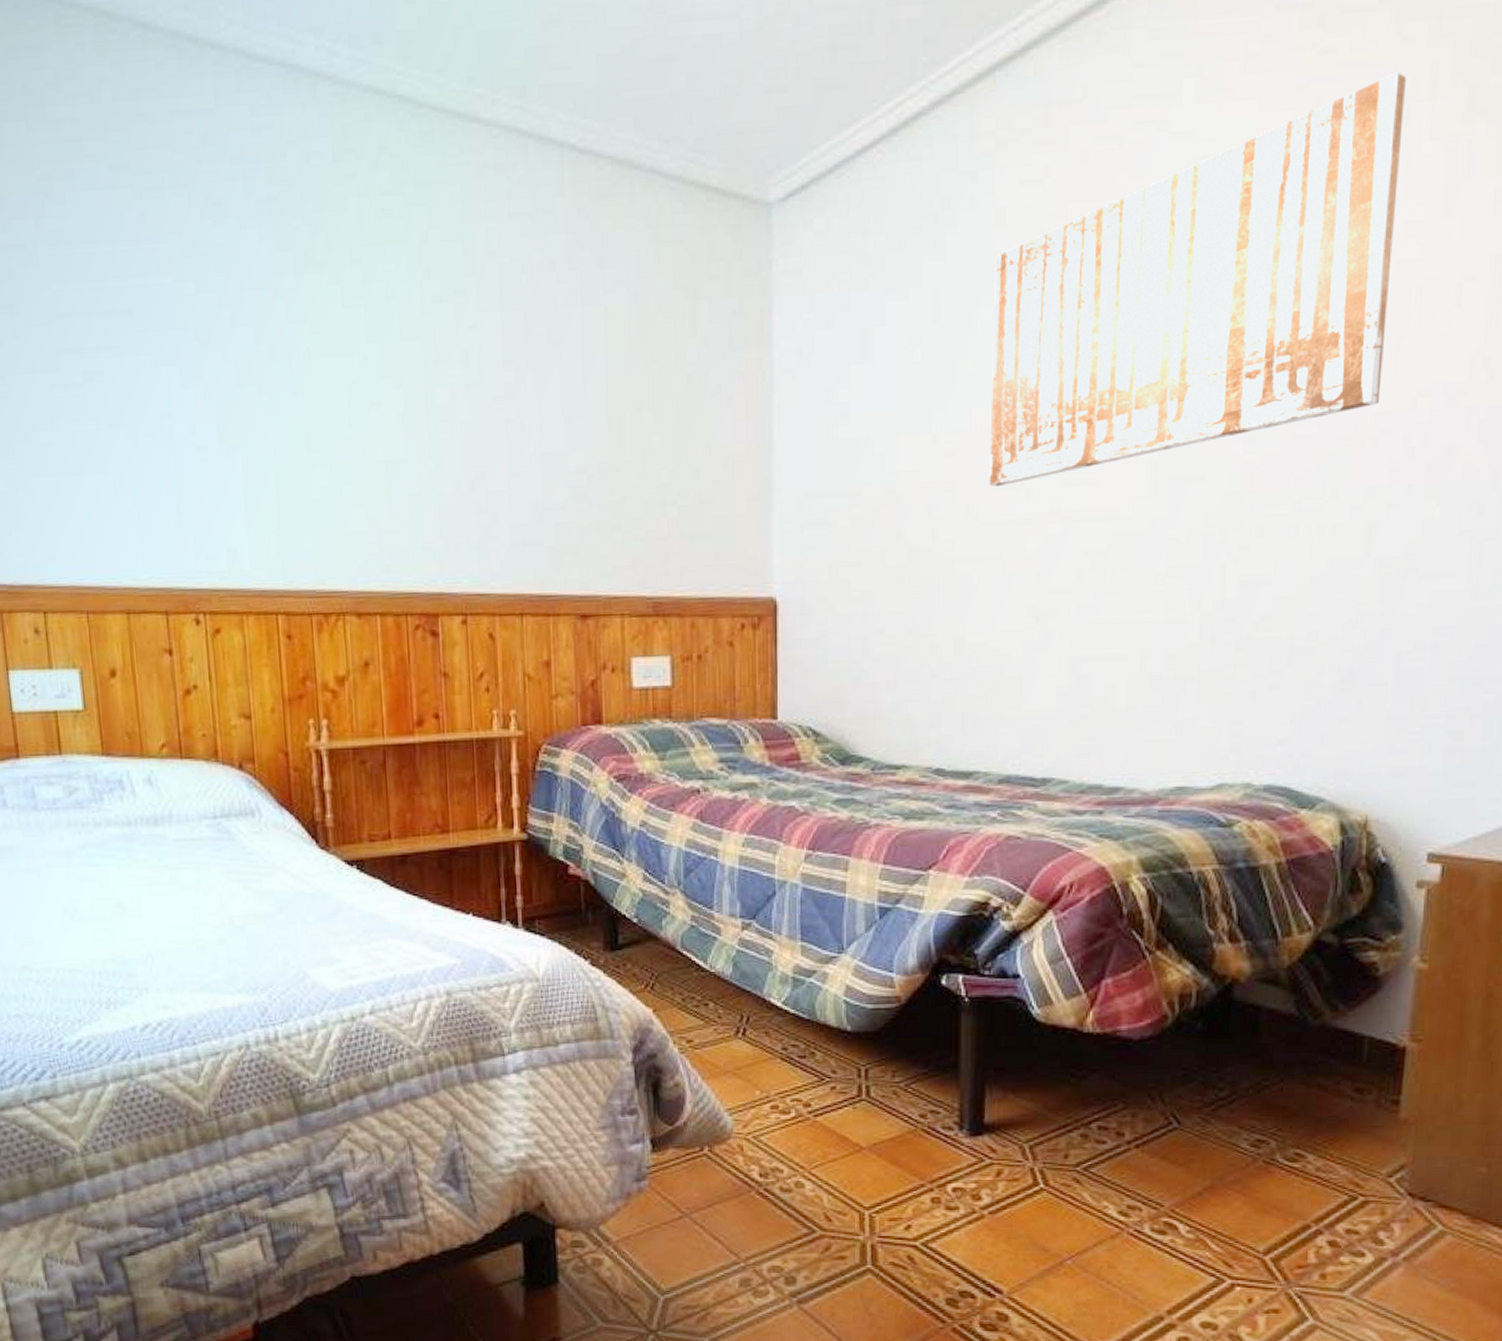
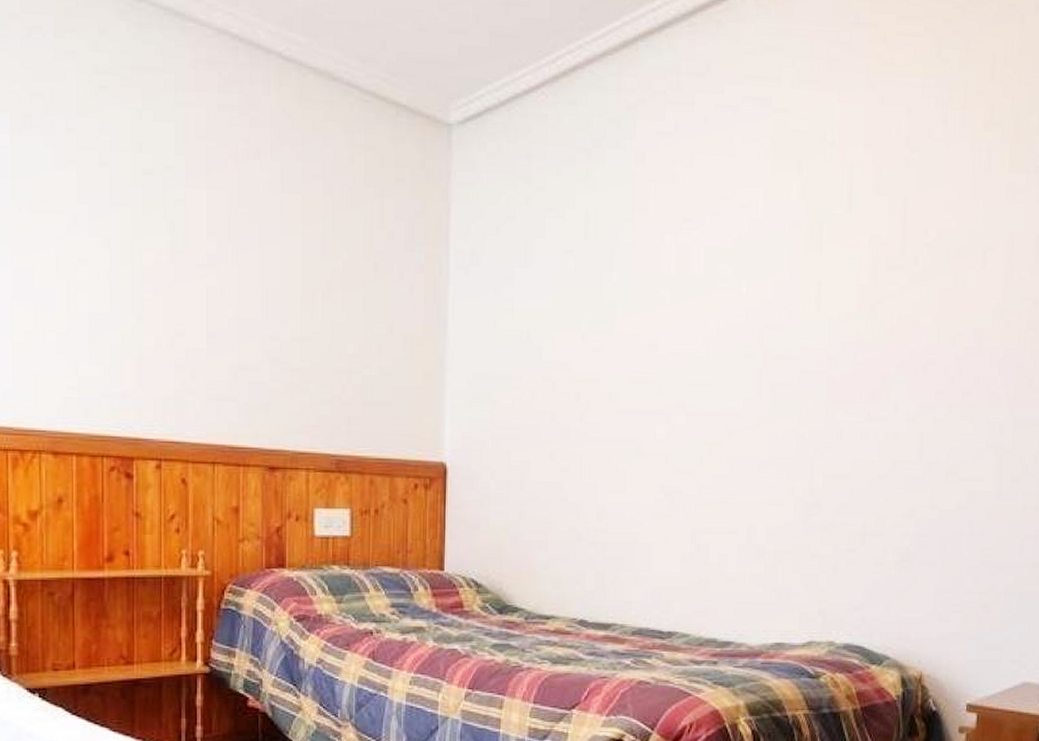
wall art: present [989,72,1406,487] -> none [628,85,944,382]

